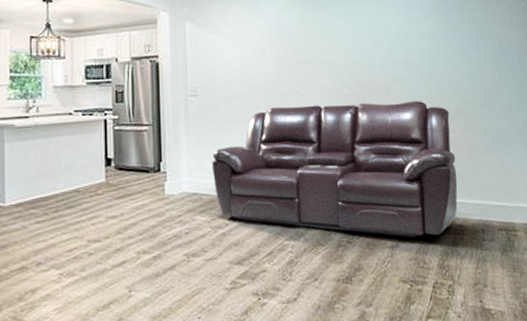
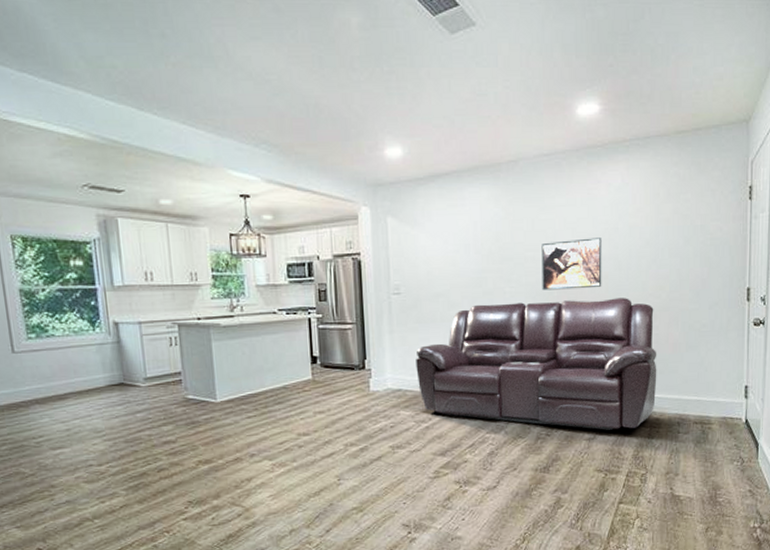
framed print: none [336,43,397,94] -> present [541,238,602,291]

